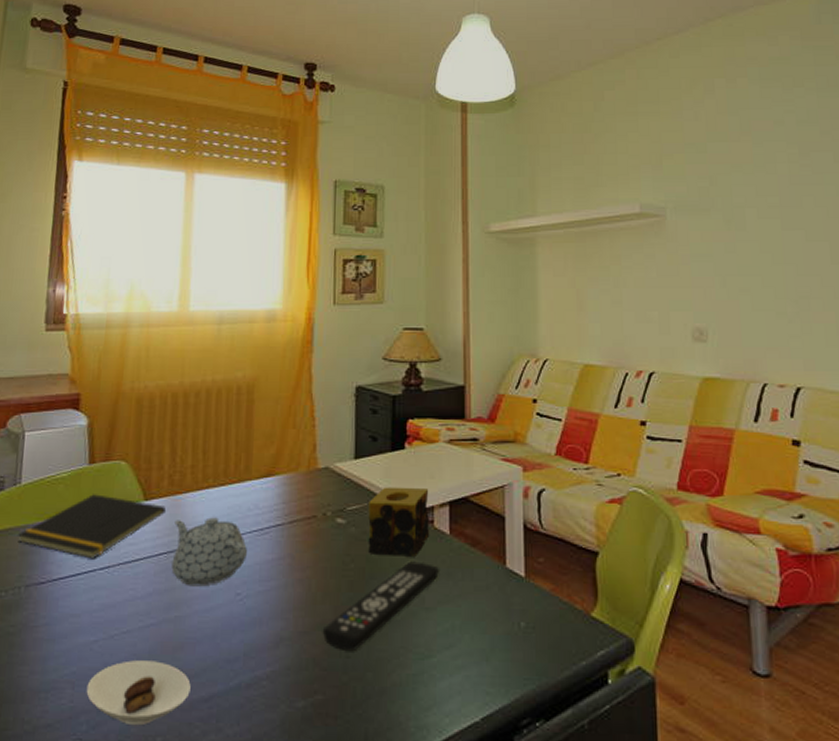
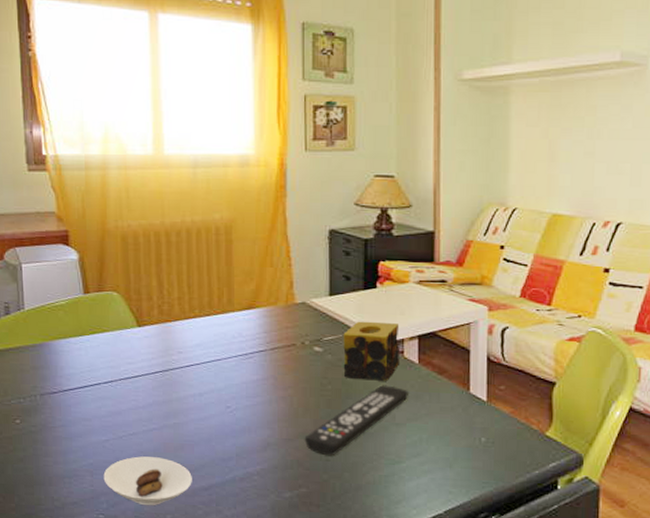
notepad: present [17,494,167,559] -> none [27,320,159,375]
teapot: present [171,517,247,587] -> none [167,343,234,400]

